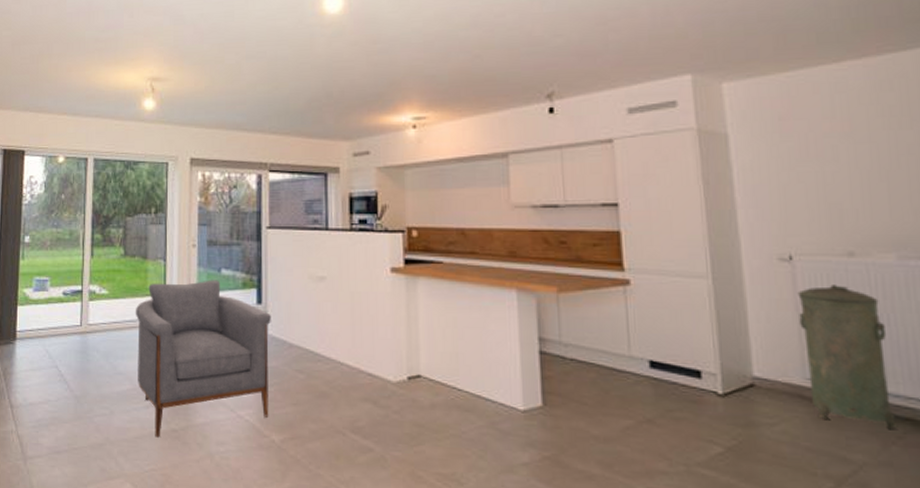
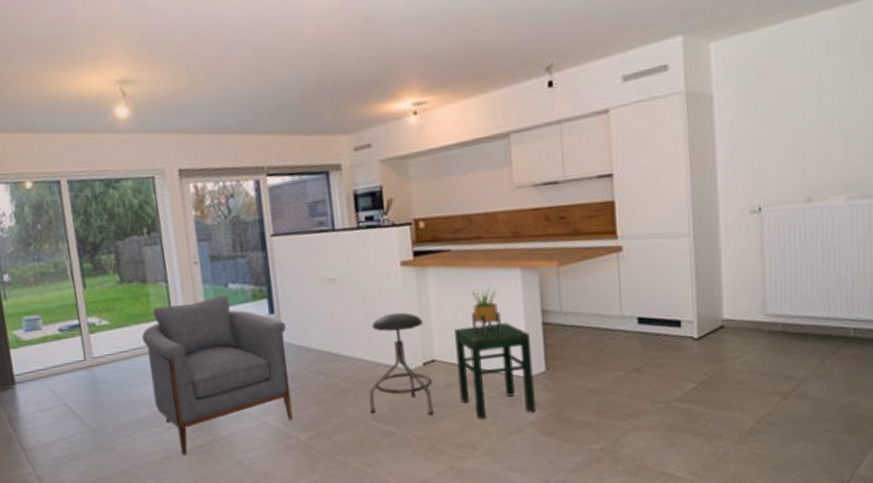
stool: none [348,319,416,436] -> present [369,312,434,415]
stool: none [443,344,530,452] -> present [454,323,536,419]
potted plant: none [462,306,494,356] -> present [471,288,502,335]
trash can: present [797,285,897,431] -> none [763,229,832,348]

